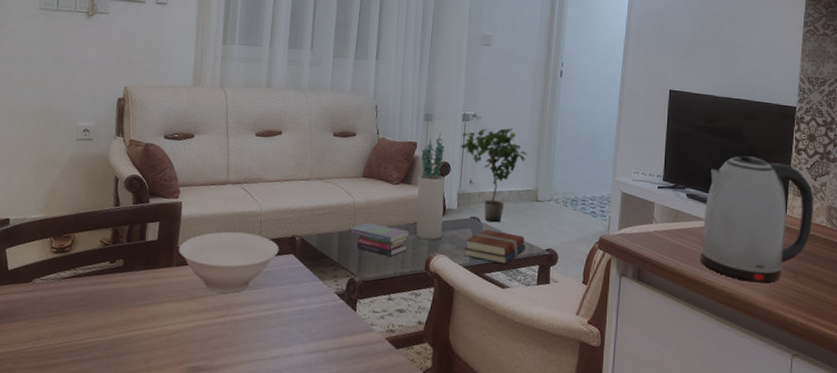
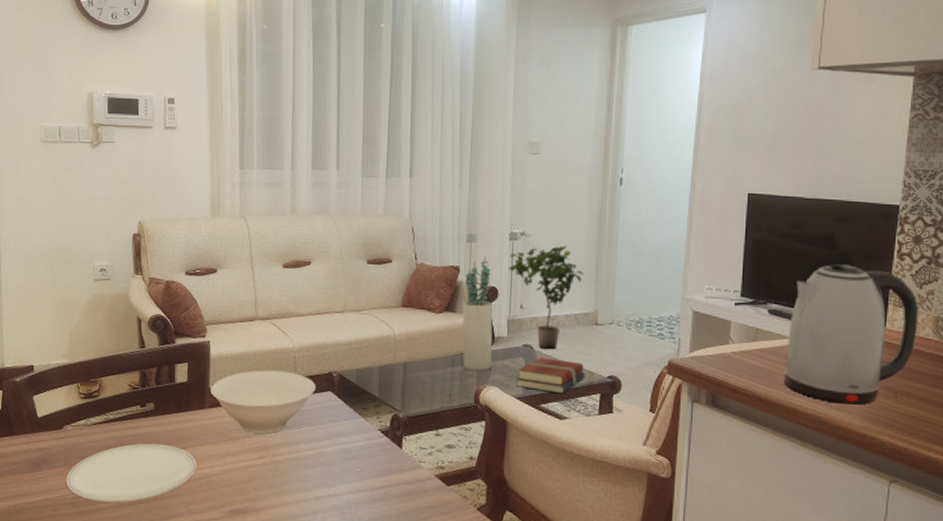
plate: none [29,299,160,358] -> present [65,443,196,503]
books: present [349,222,409,256] -> none [390,354,456,390]

